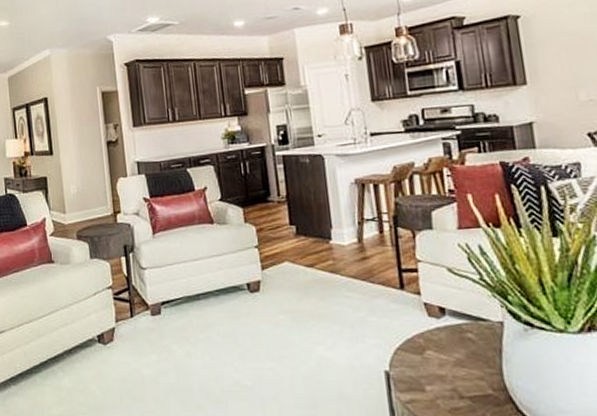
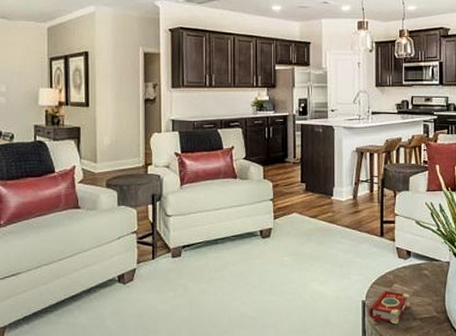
book: none [396,359,453,404] -> present [369,291,410,325]

